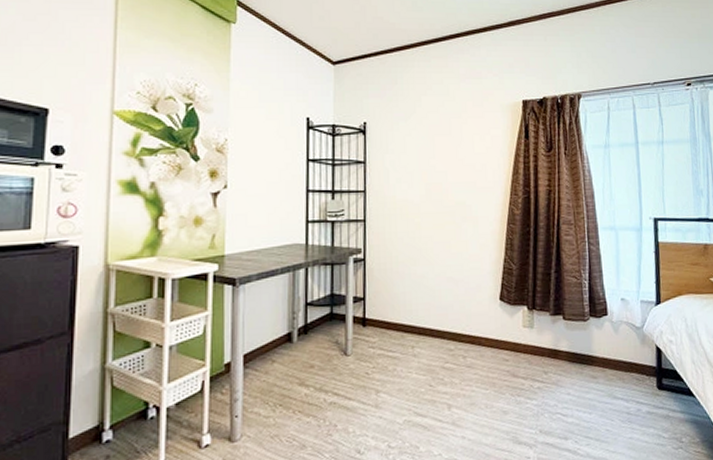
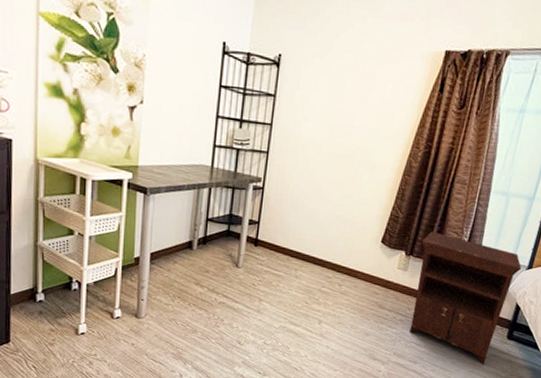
nightstand: none [542,279,651,427] -> present [409,231,522,365]

